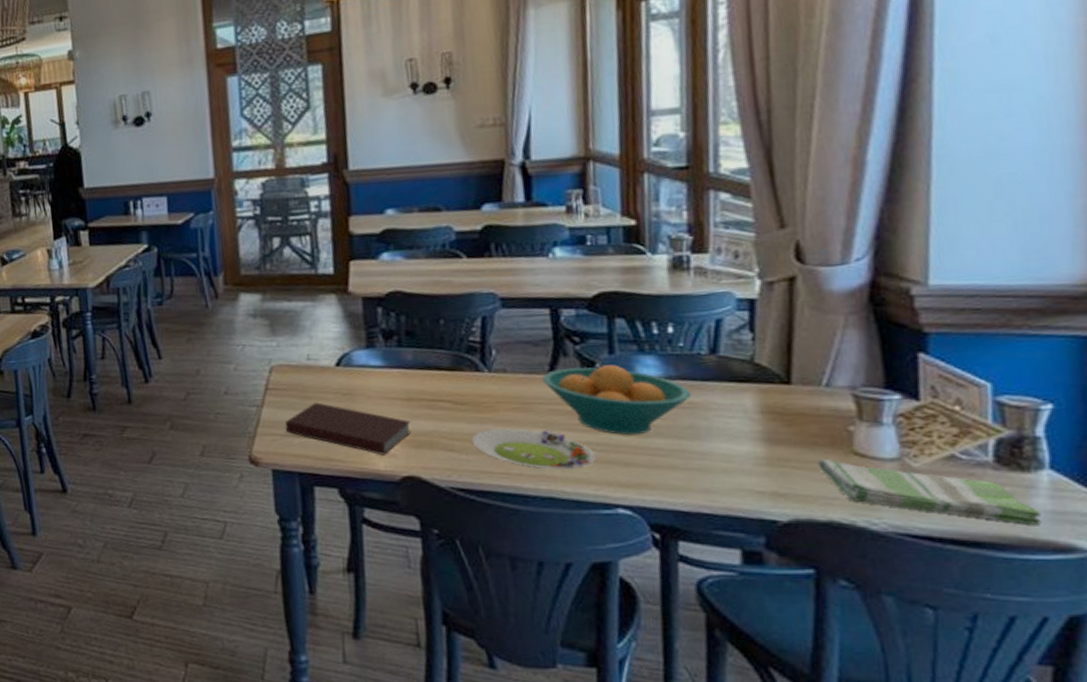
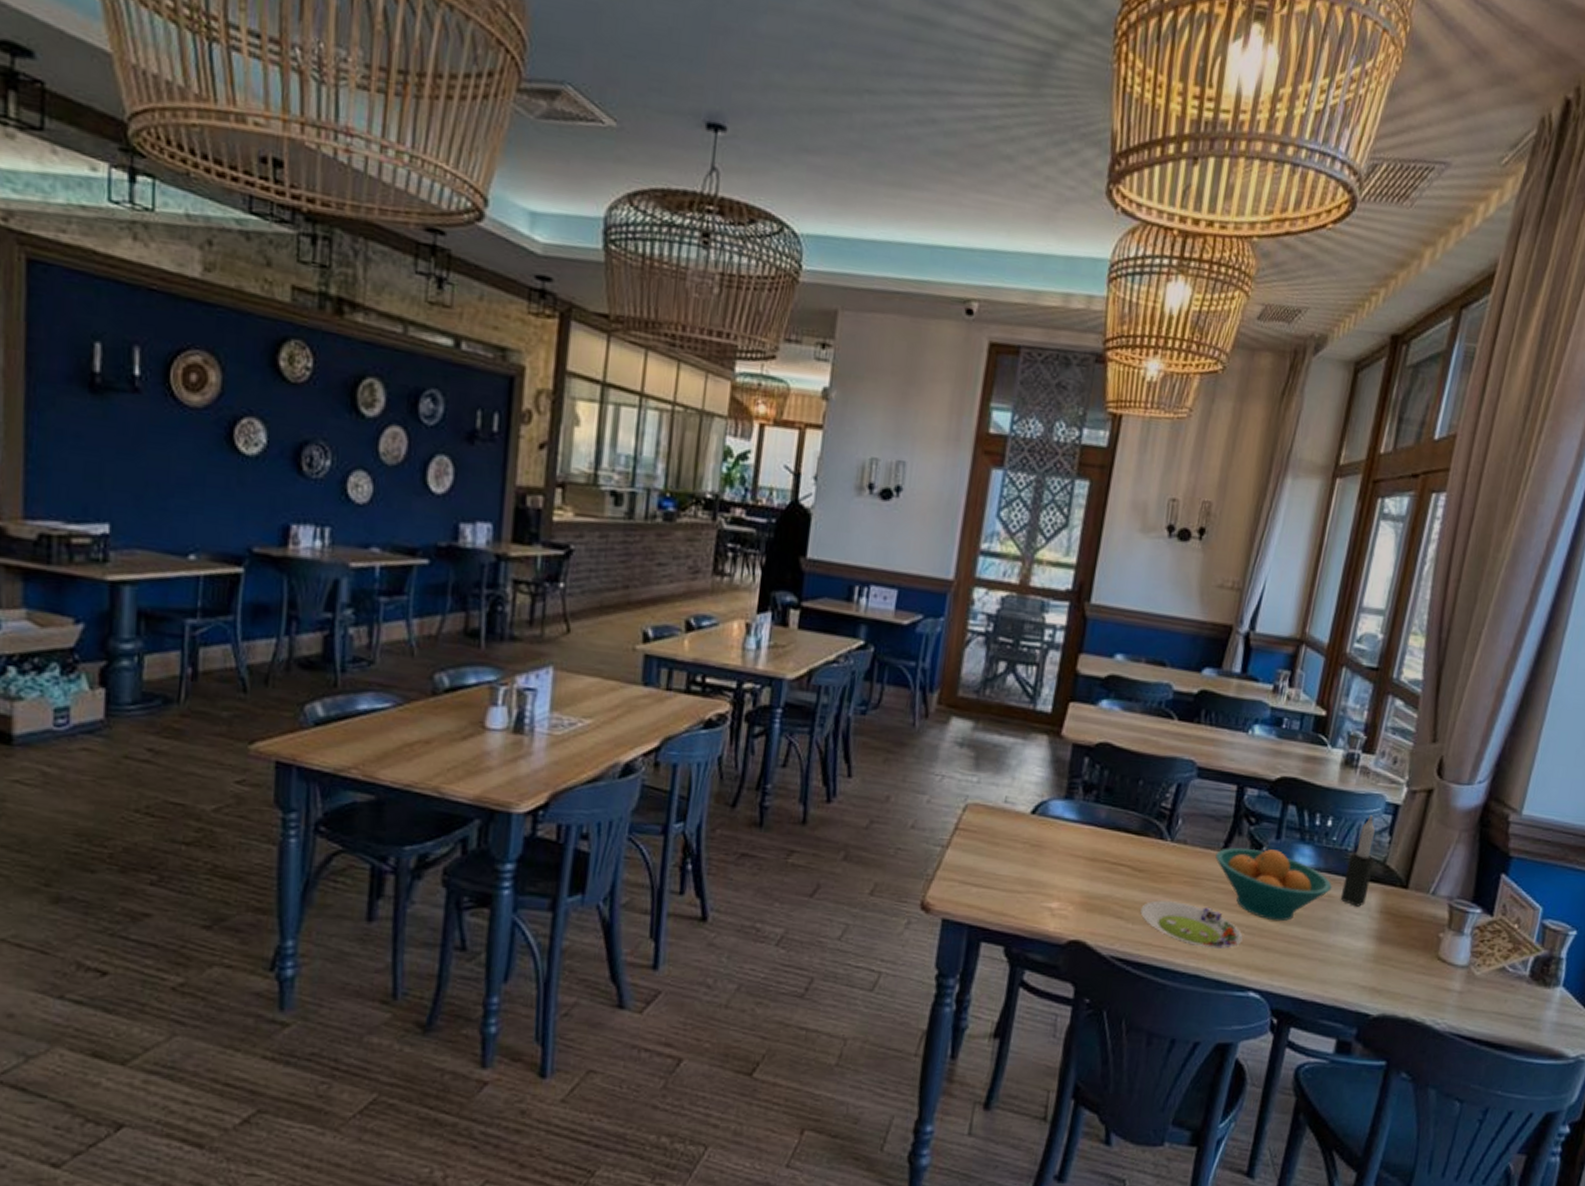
notebook: present [284,402,412,456] -> none [965,850,1090,916]
candle: none [704,314,739,410] -> present [1340,815,1375,907]
dish towel: present [817,458,1042,525] -> none [1409,960,1549,1034]

